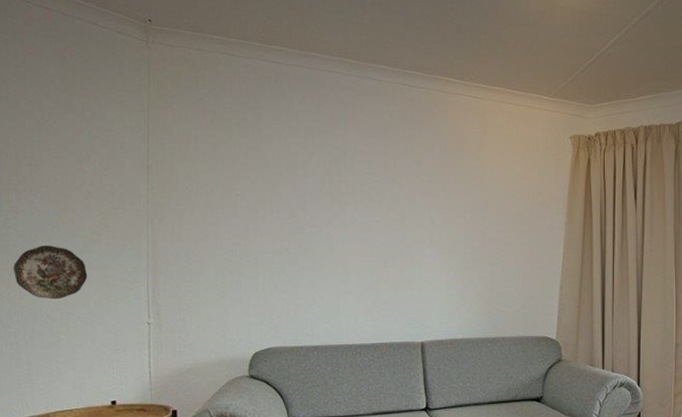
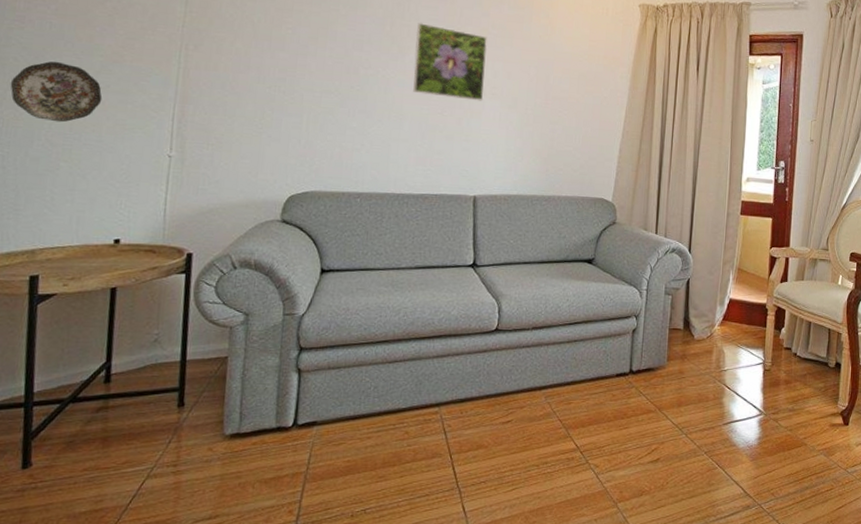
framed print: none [353,176,423,249] -> present [413,22,488,101]

